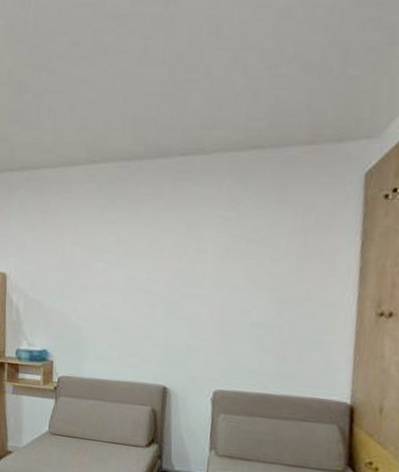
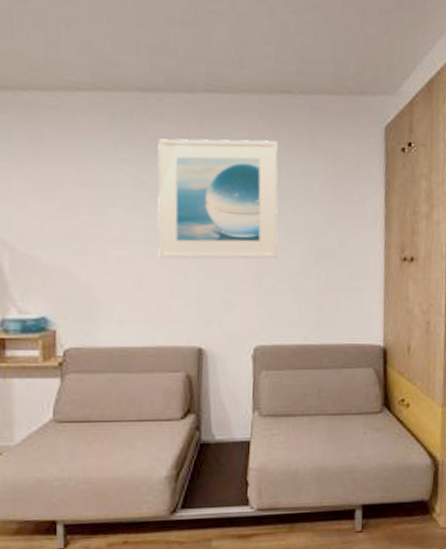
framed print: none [133,196,246,310] -> present [157,138,278,260]

